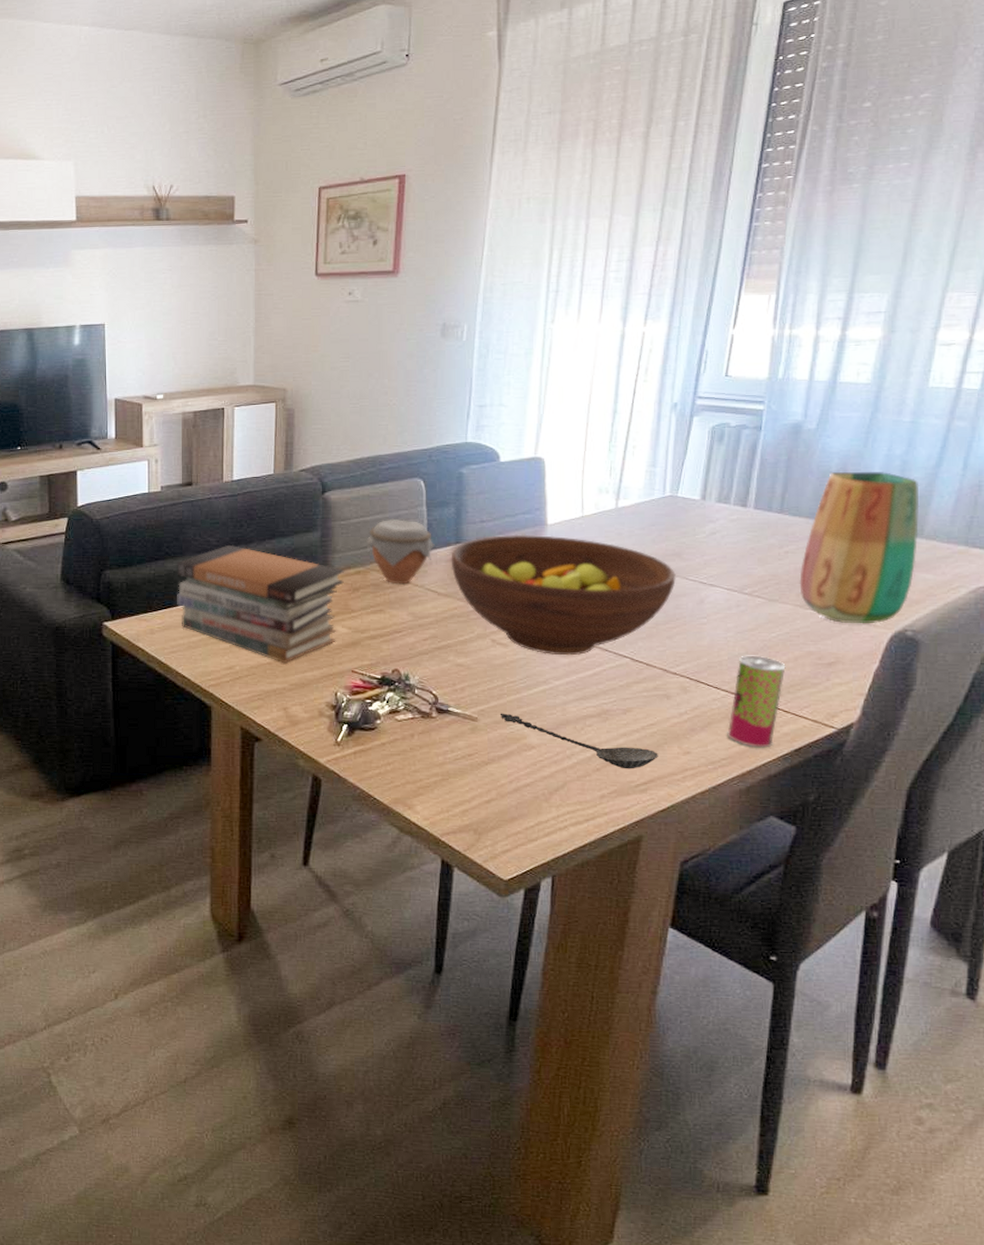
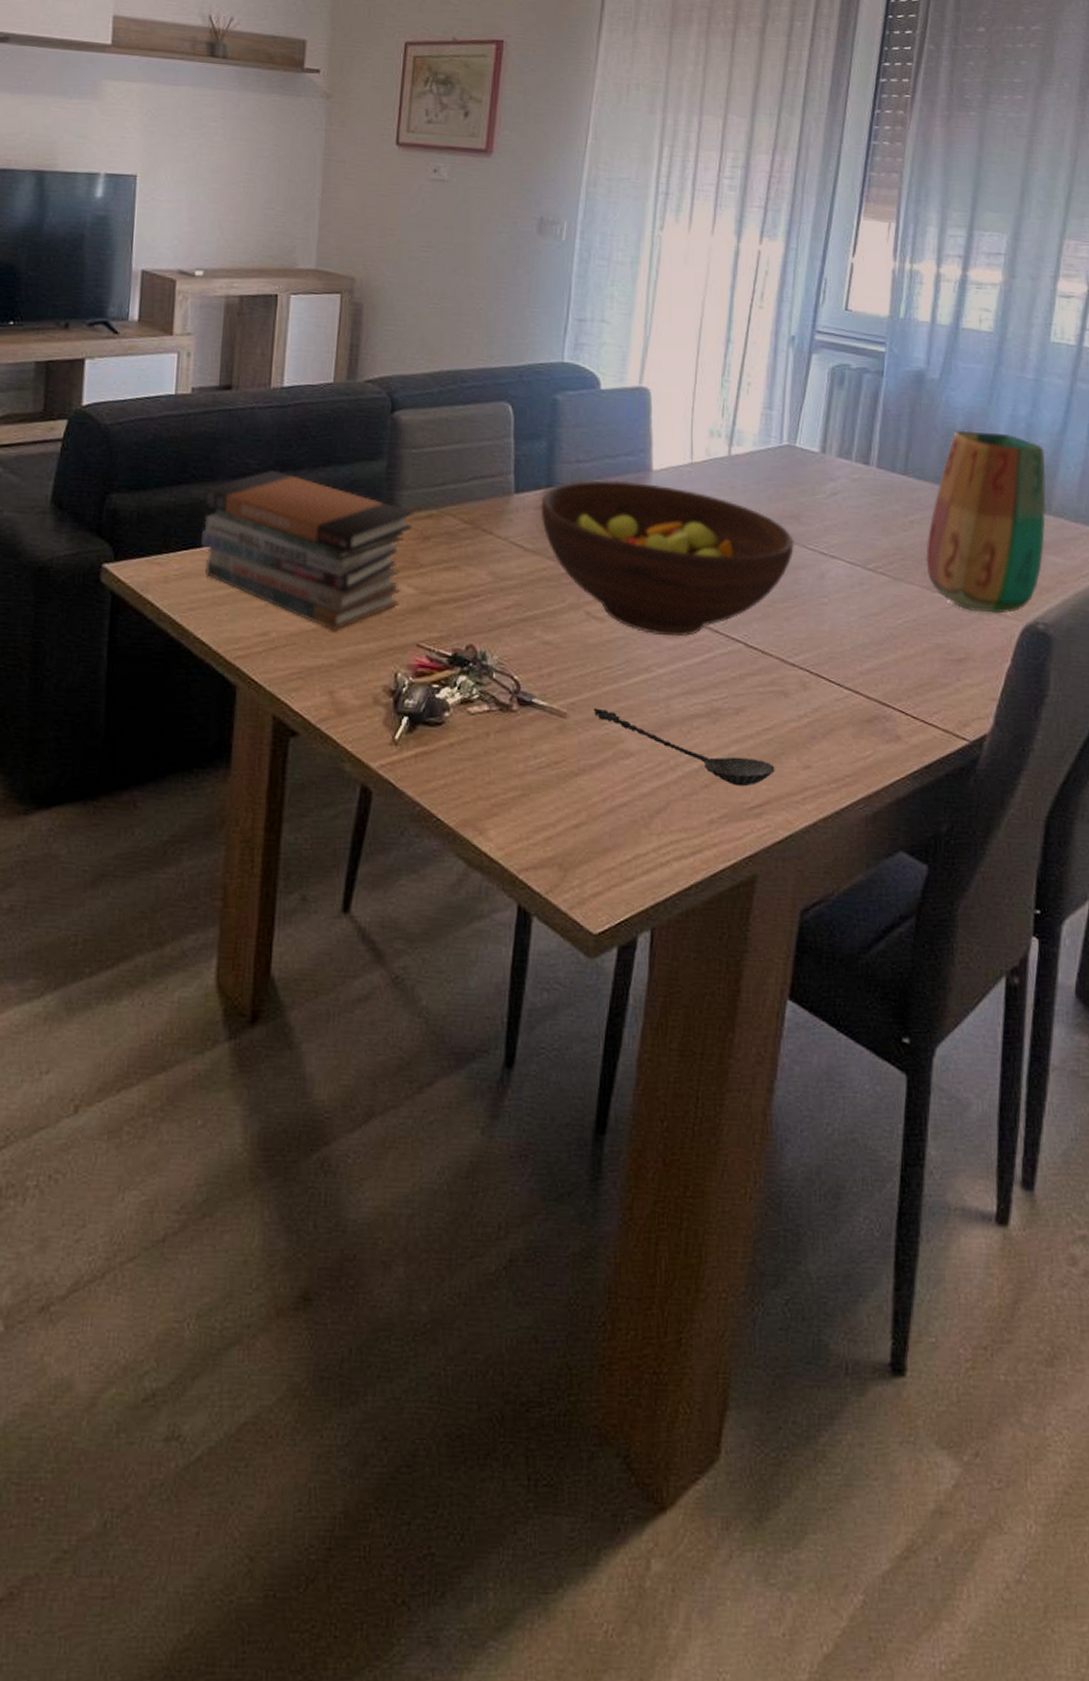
jar: present [366,518,435,585] -> none [441,450,523,535]
beverage can: present [726,655,786,748] -> none [850,645,913,763]

